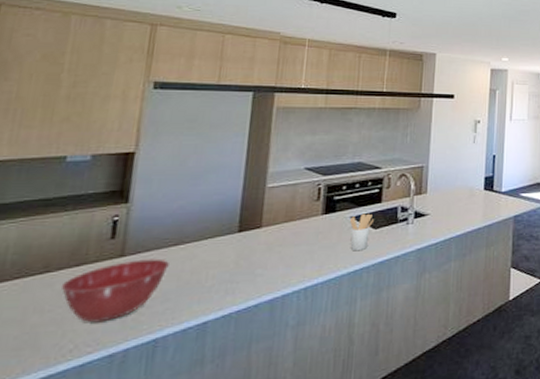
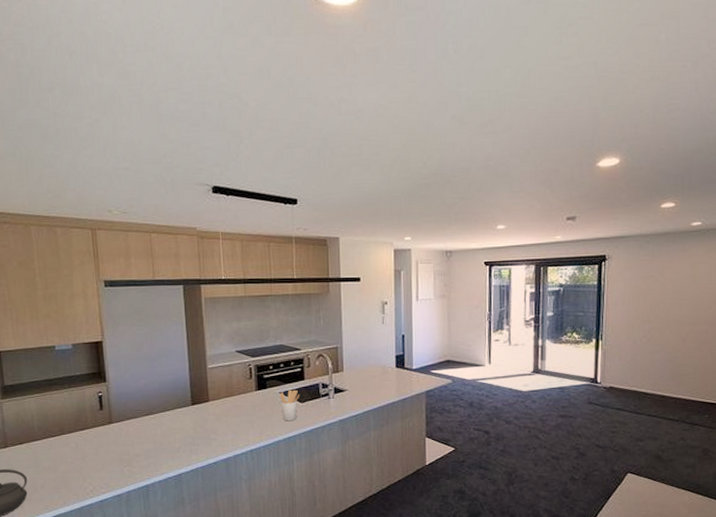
mixing bowl: present [60,258,169,323] -> none [74,425,145,472]

